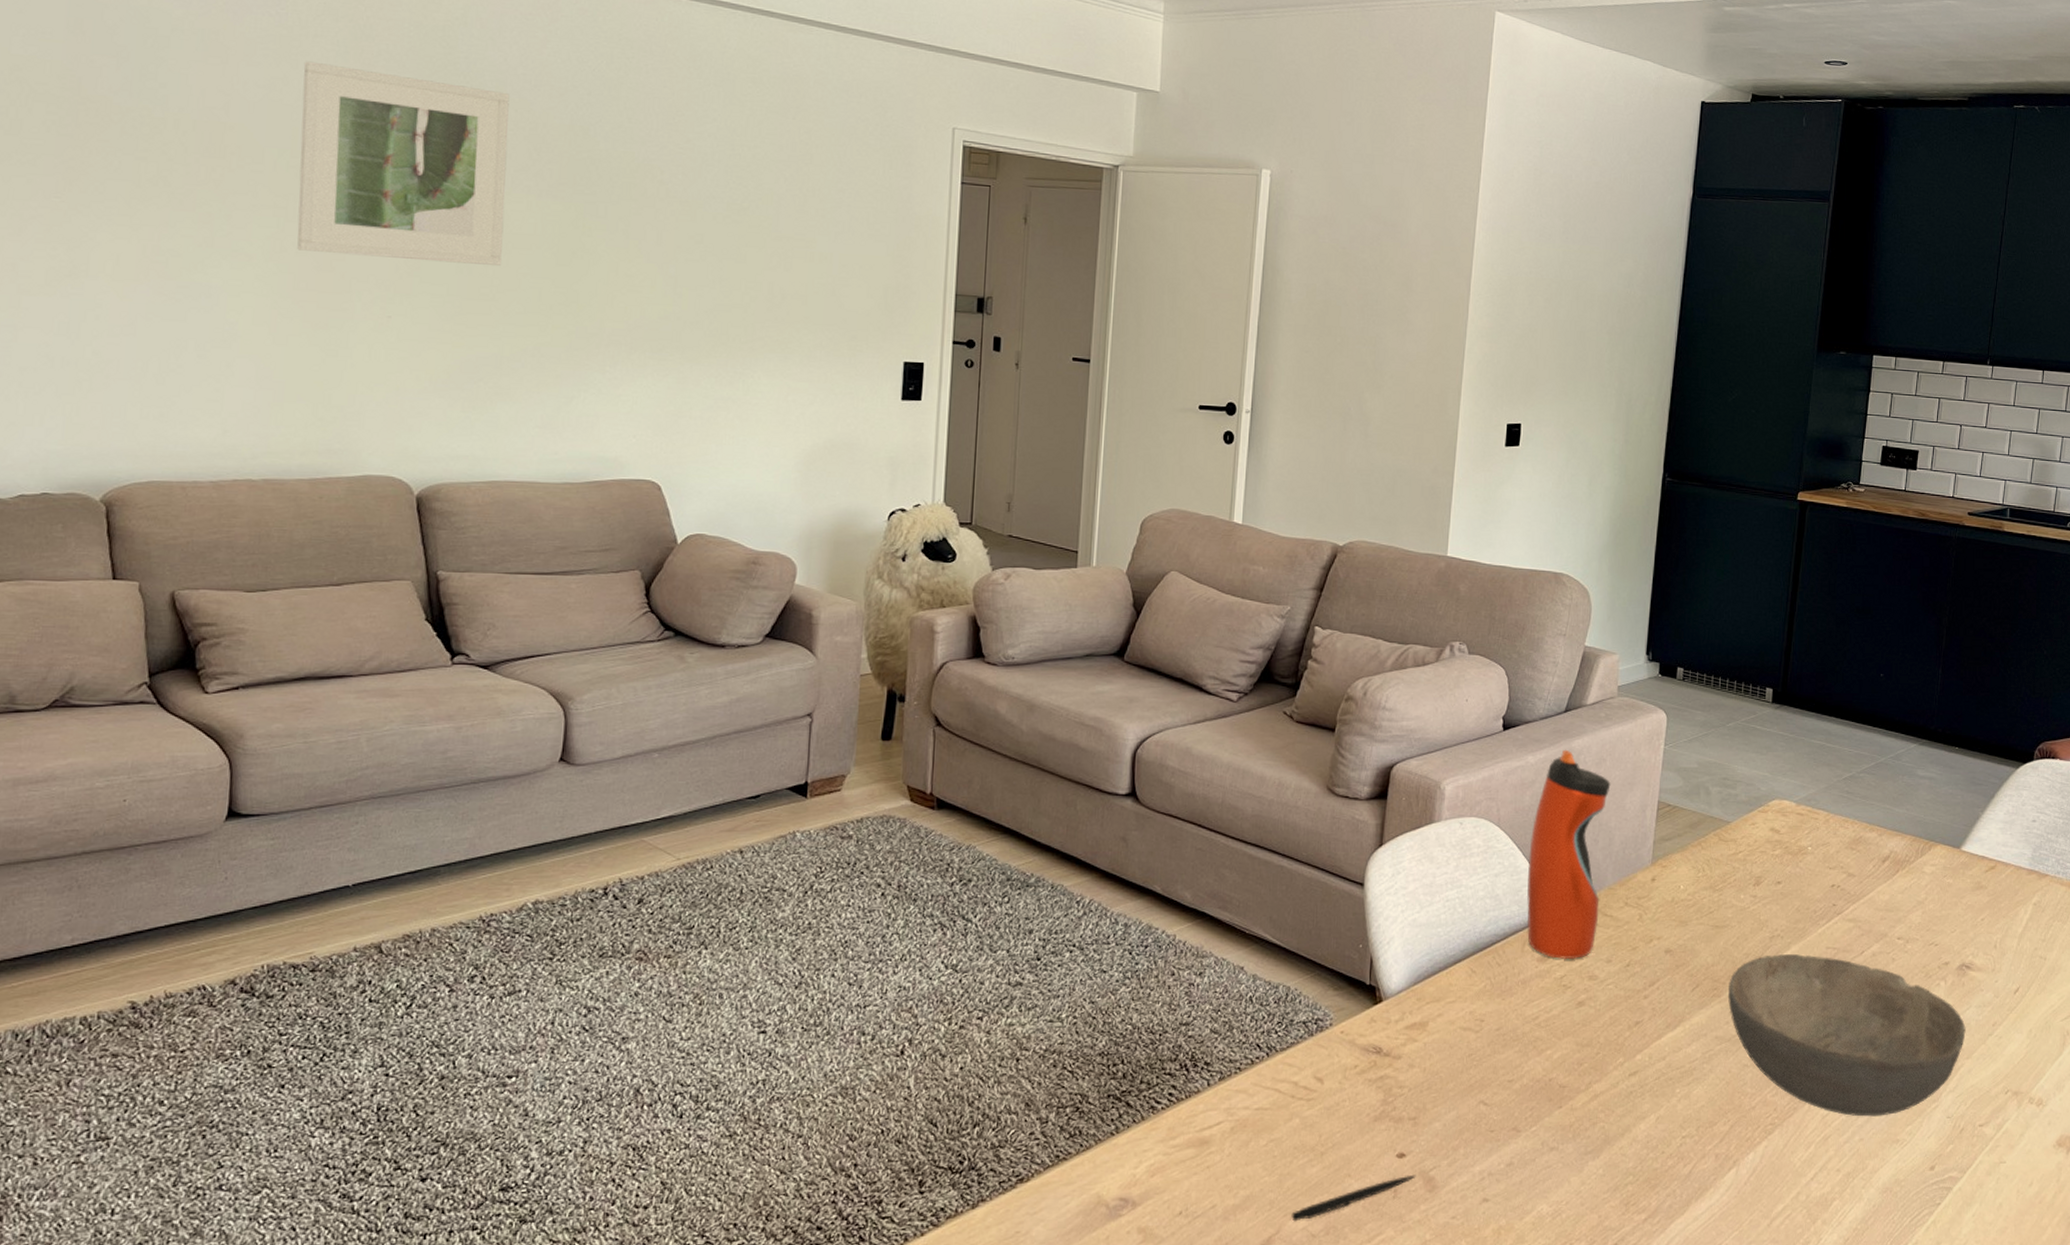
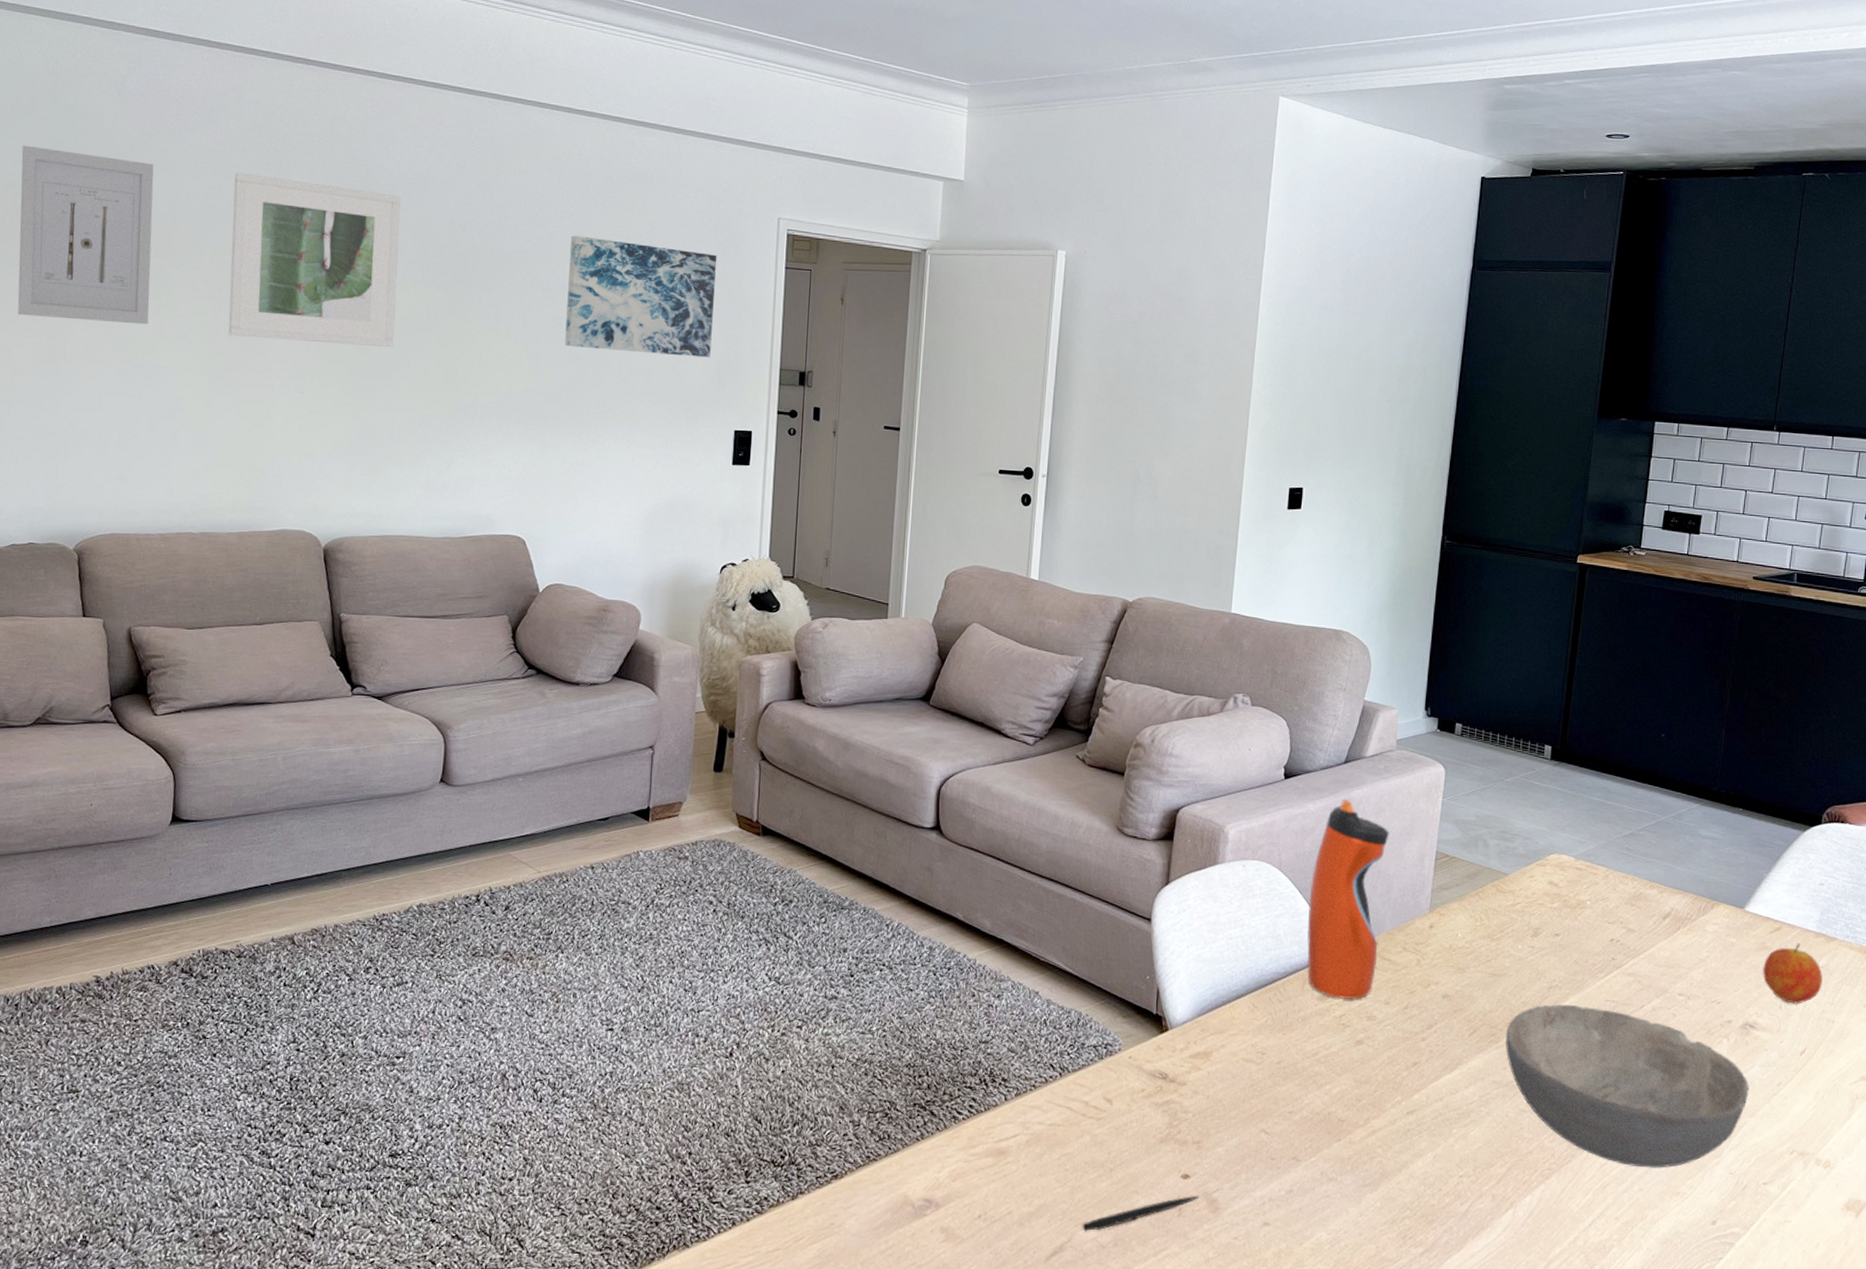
wall art: none [26,22,202,237] -> present [17,145,154,325]
wall art: none [706,142,884,281] -> present [565,235,718,358]
fruit: none [1977,881,2035,943] -> present [1762,942,1823,1004]

